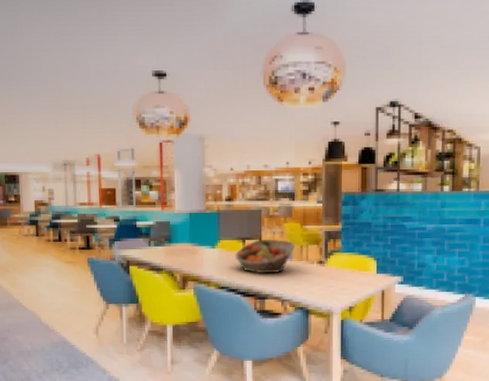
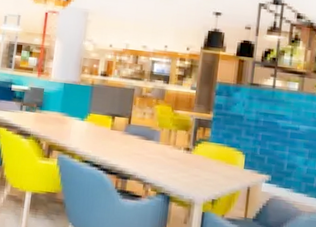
fruit basket: present [235,239,296,274] -> none [103,118,165,154]

